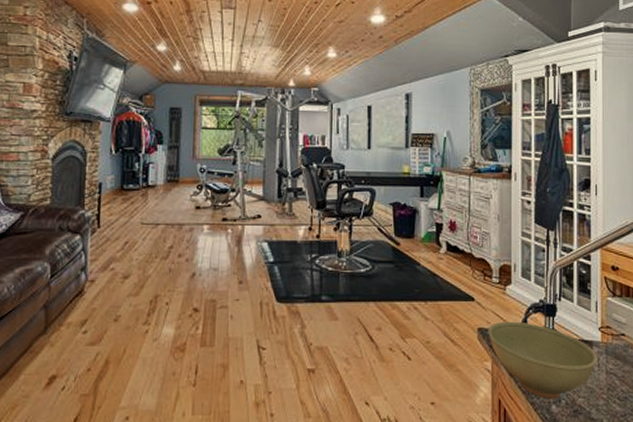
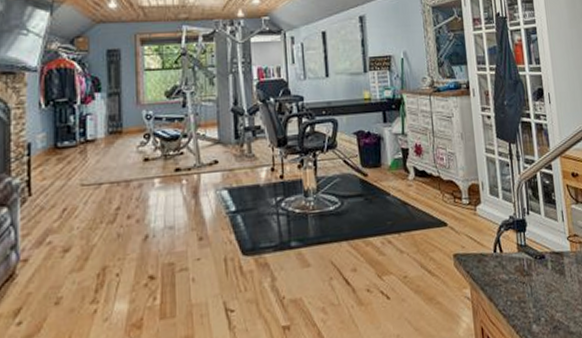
bowl: present [488,321,598,399] -> none [463,241,570,319]

